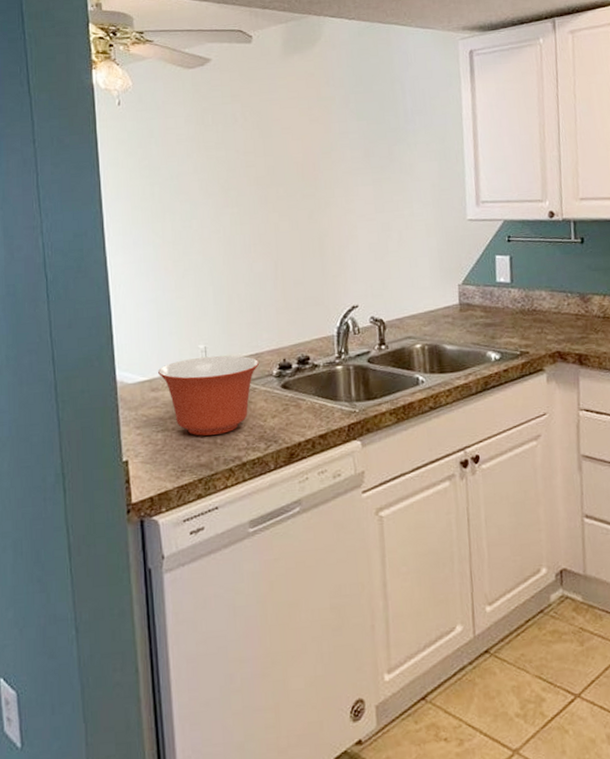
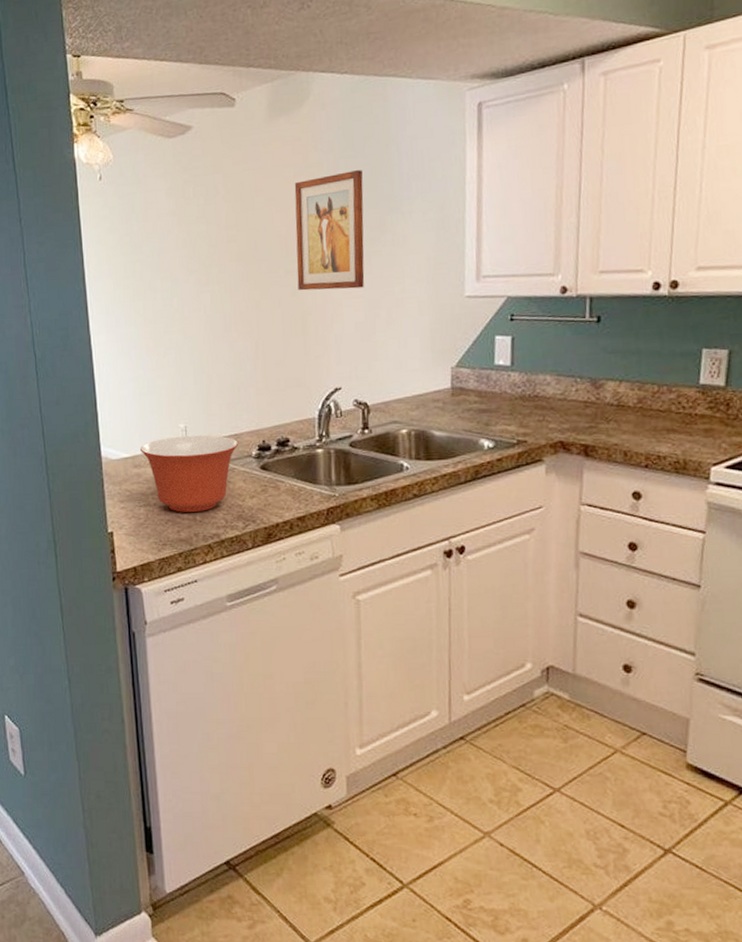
wall art: none [309,104,377,214] -> present [294,170,365,291]

